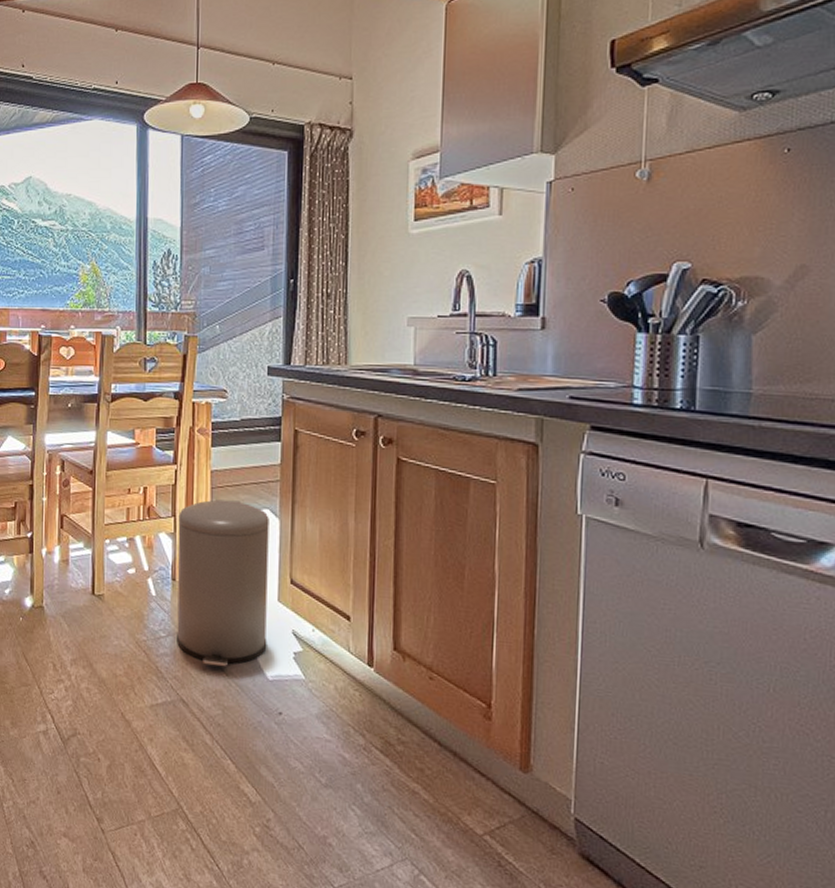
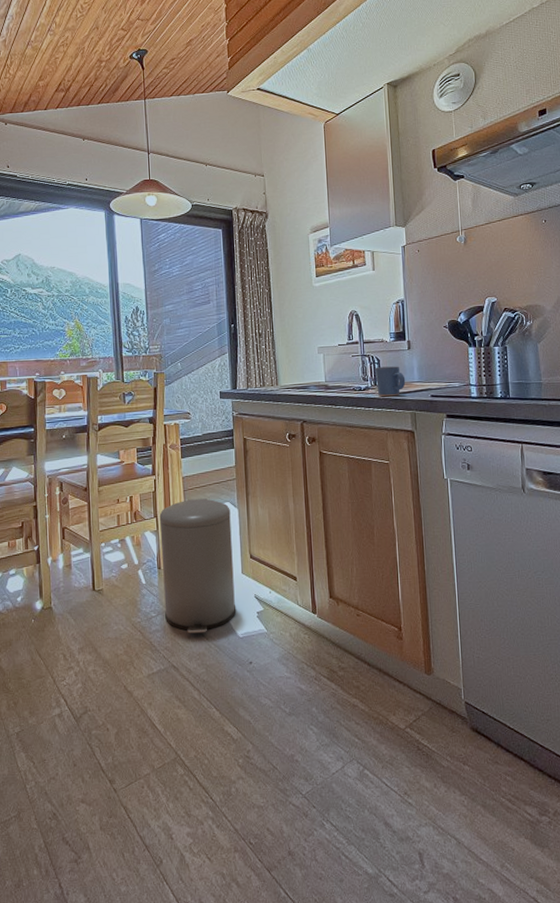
mug: none [488,351,533,394] -> present [375,366,406,397]

